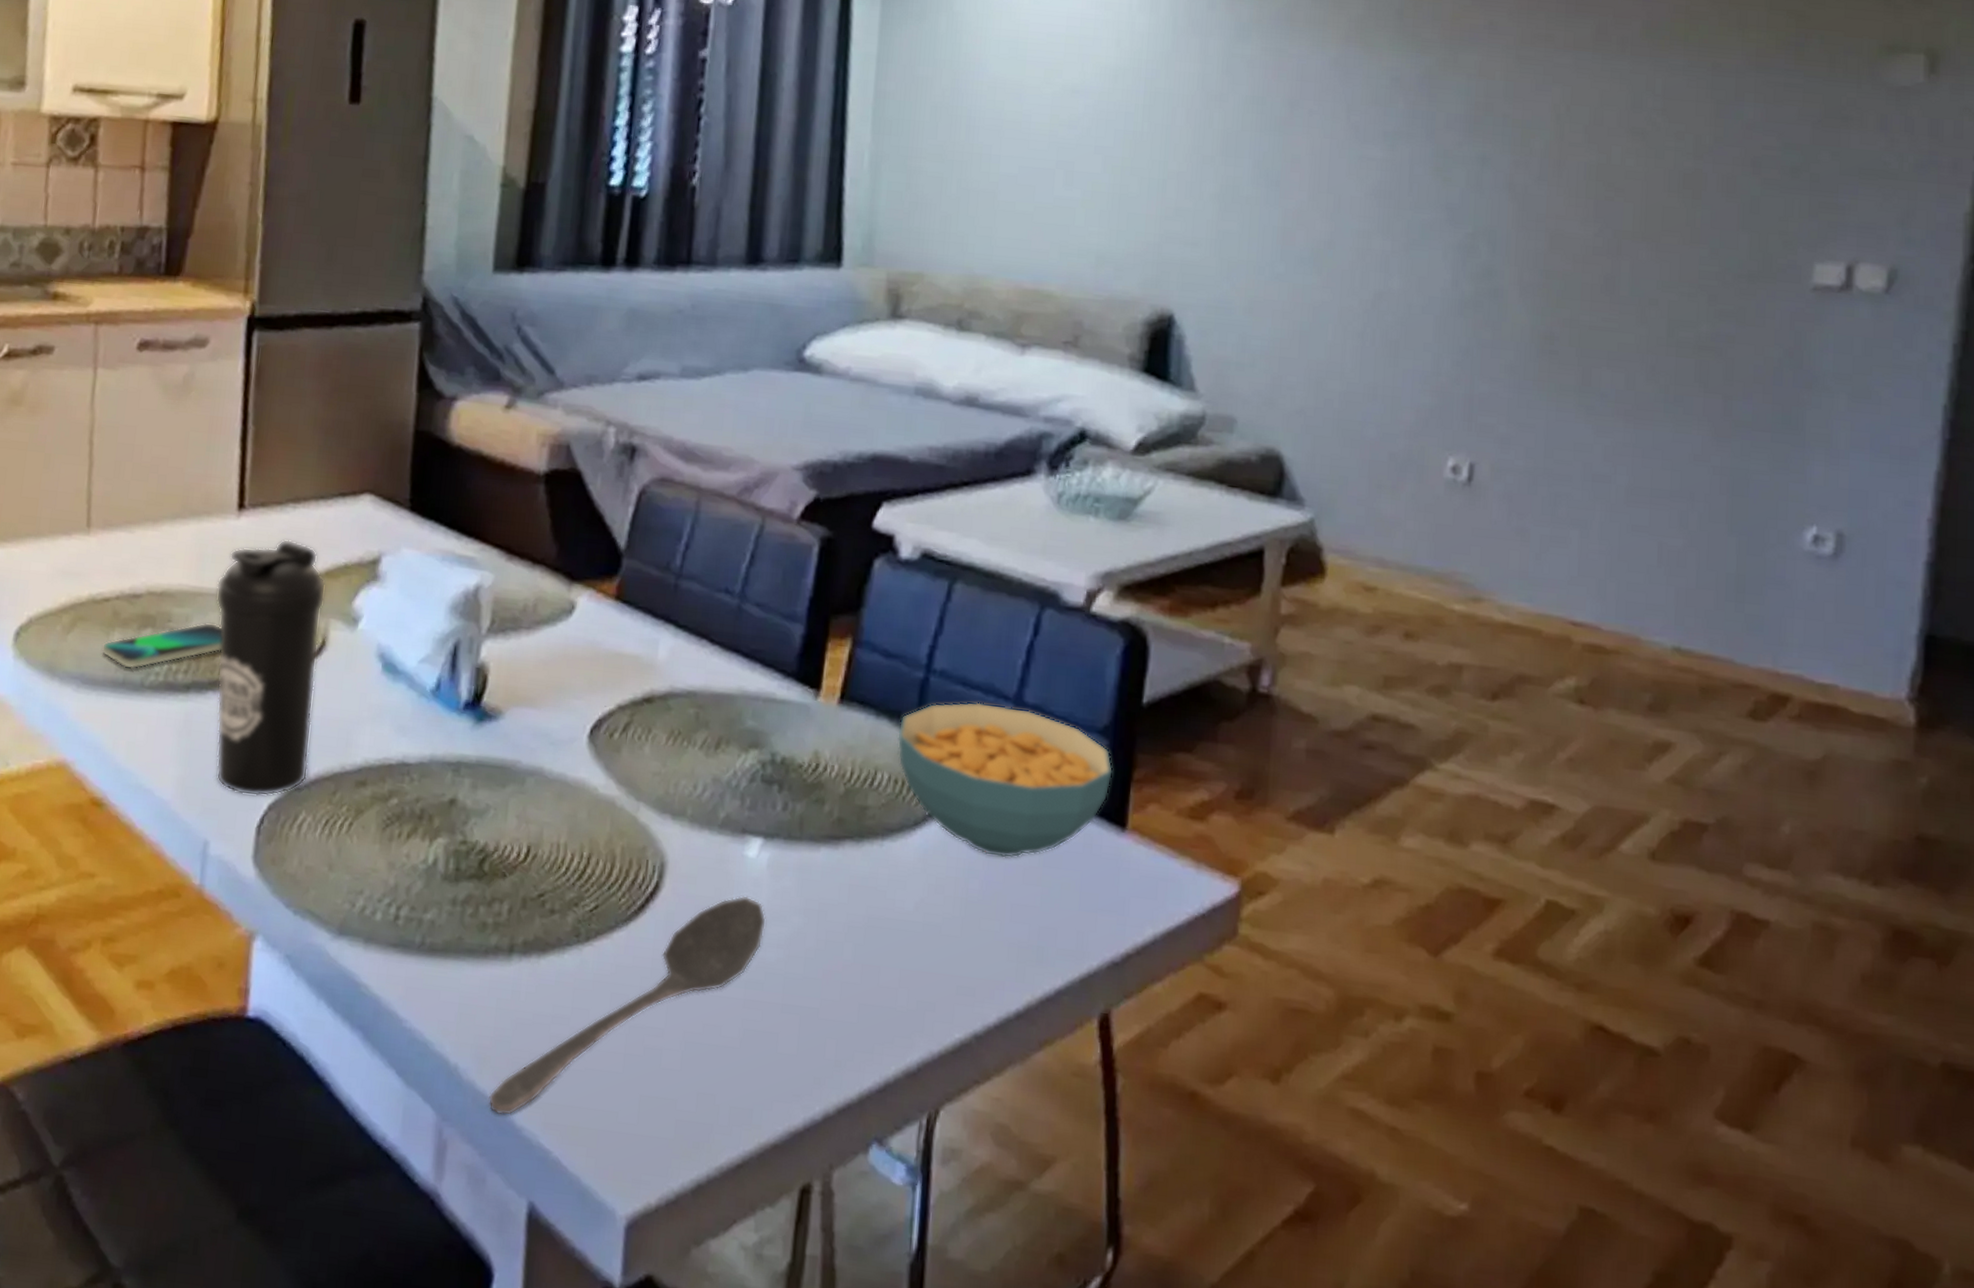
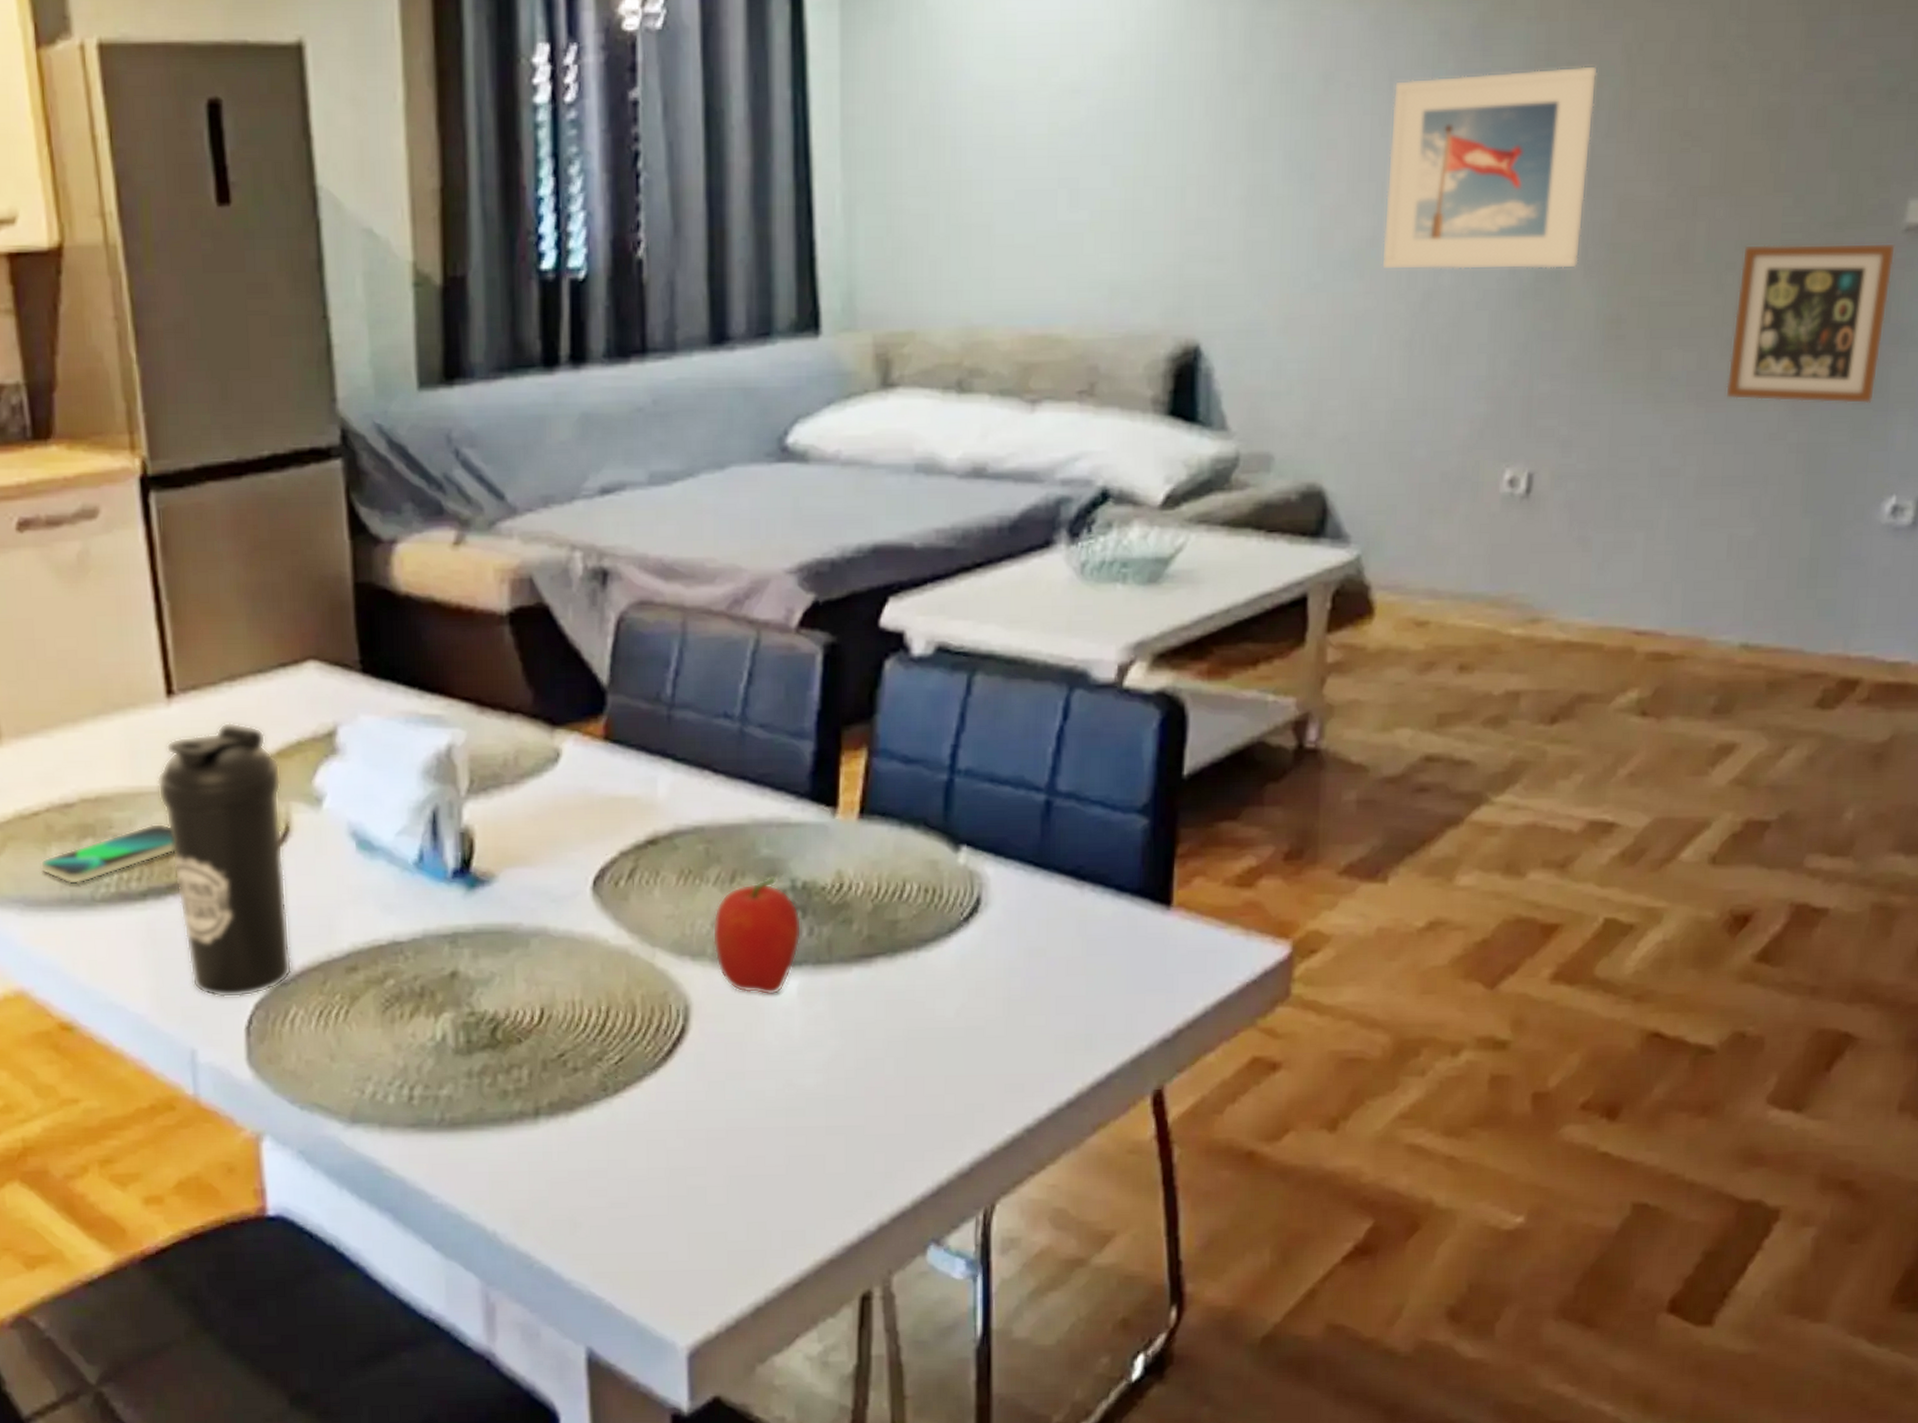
stirrer: present [488,895,767,1116] -> none [532,1026,802,1272]
fruit: none [693,748,778,864] -> present [712,876,802,995]
cereal bowl: present [897,701,1114,859] -> none [925,797,1156,953]
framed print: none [1337,113,1530,287] -> present [1381,66,1597,271]
picture frame: none [1653,286,1805,439] -> present [1726,242,1896,404]

